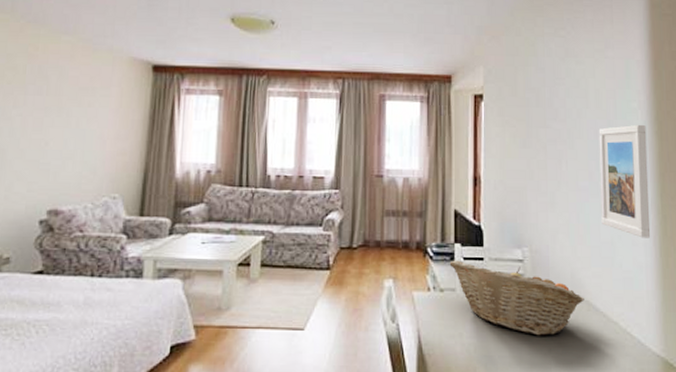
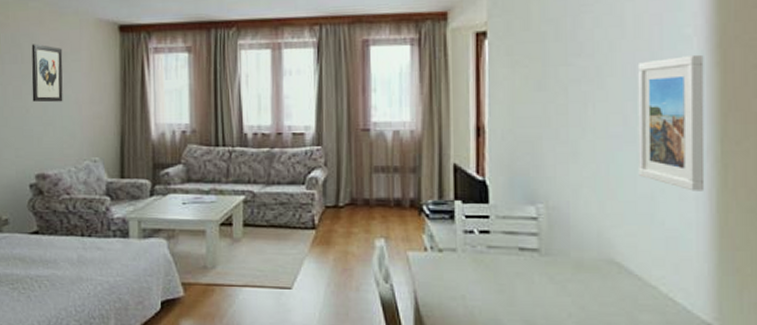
wall art: none [53,77,92,137] -> present [31,44,63,103]
fruit basket: present [449,260,584,336] -> none [449,218,614,300]

